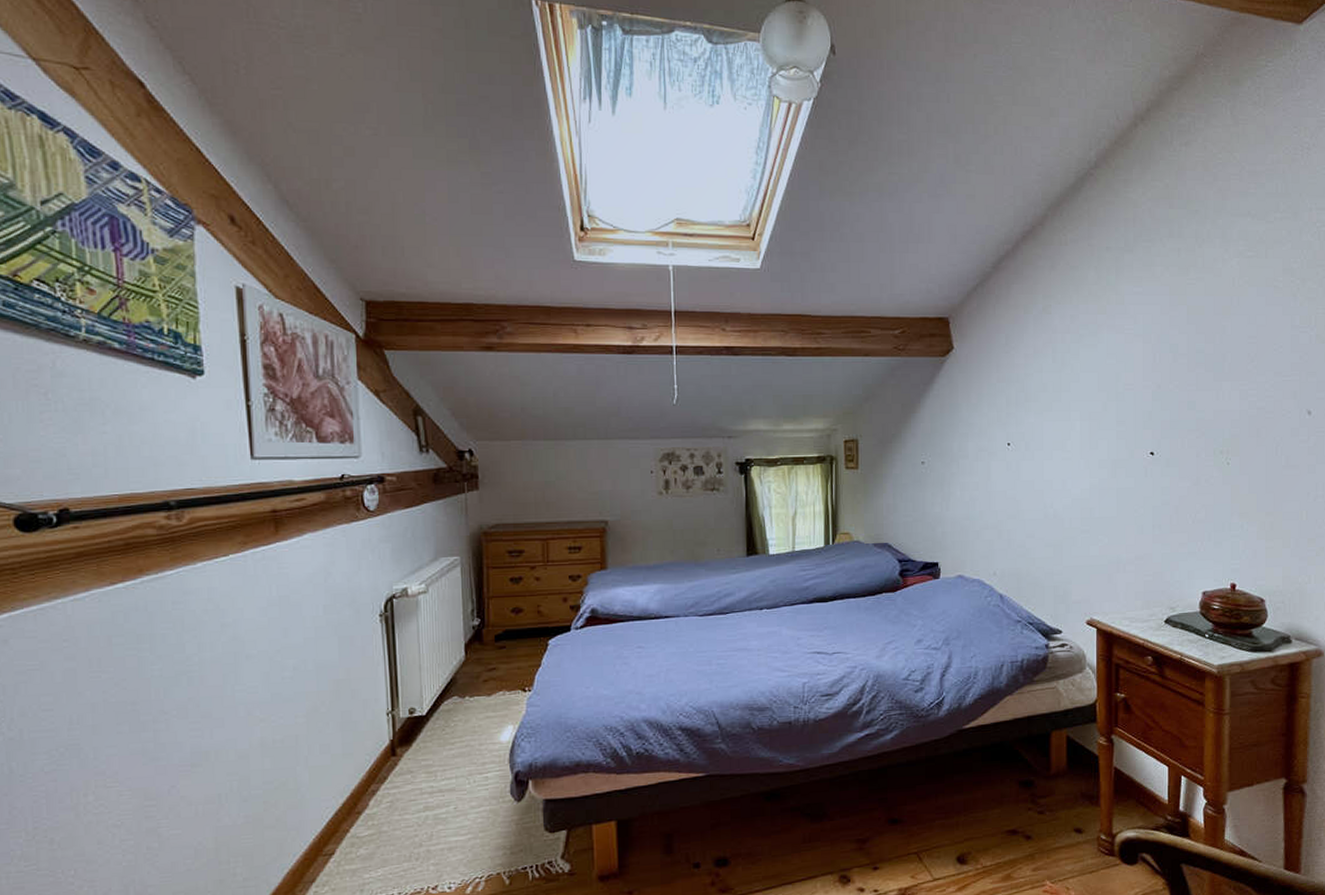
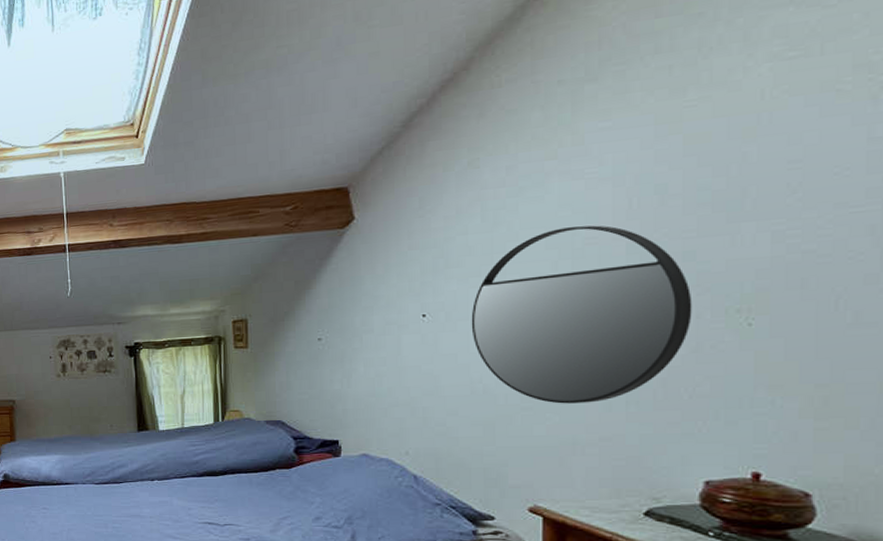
home mirror: none [1045,374,1194,527] -> present [471,225,692,404]

